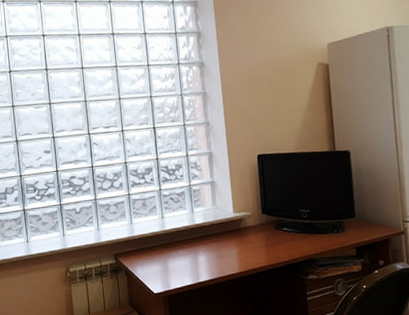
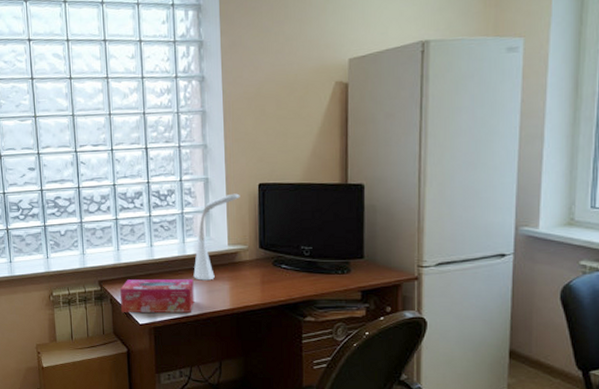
tissue box: none [135,247,205,283] -> present [120,279,194,313]
desk lamp: none [203,164,242,248] -> present [193,193,240,281]

